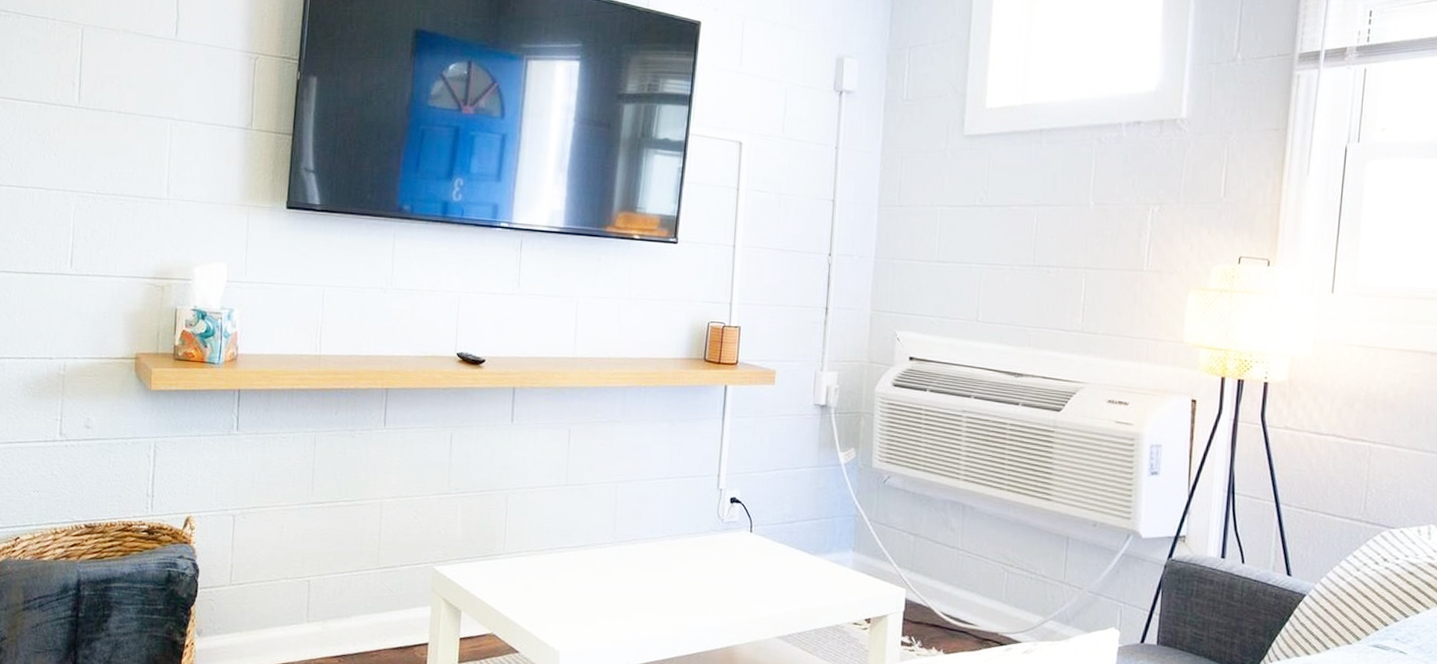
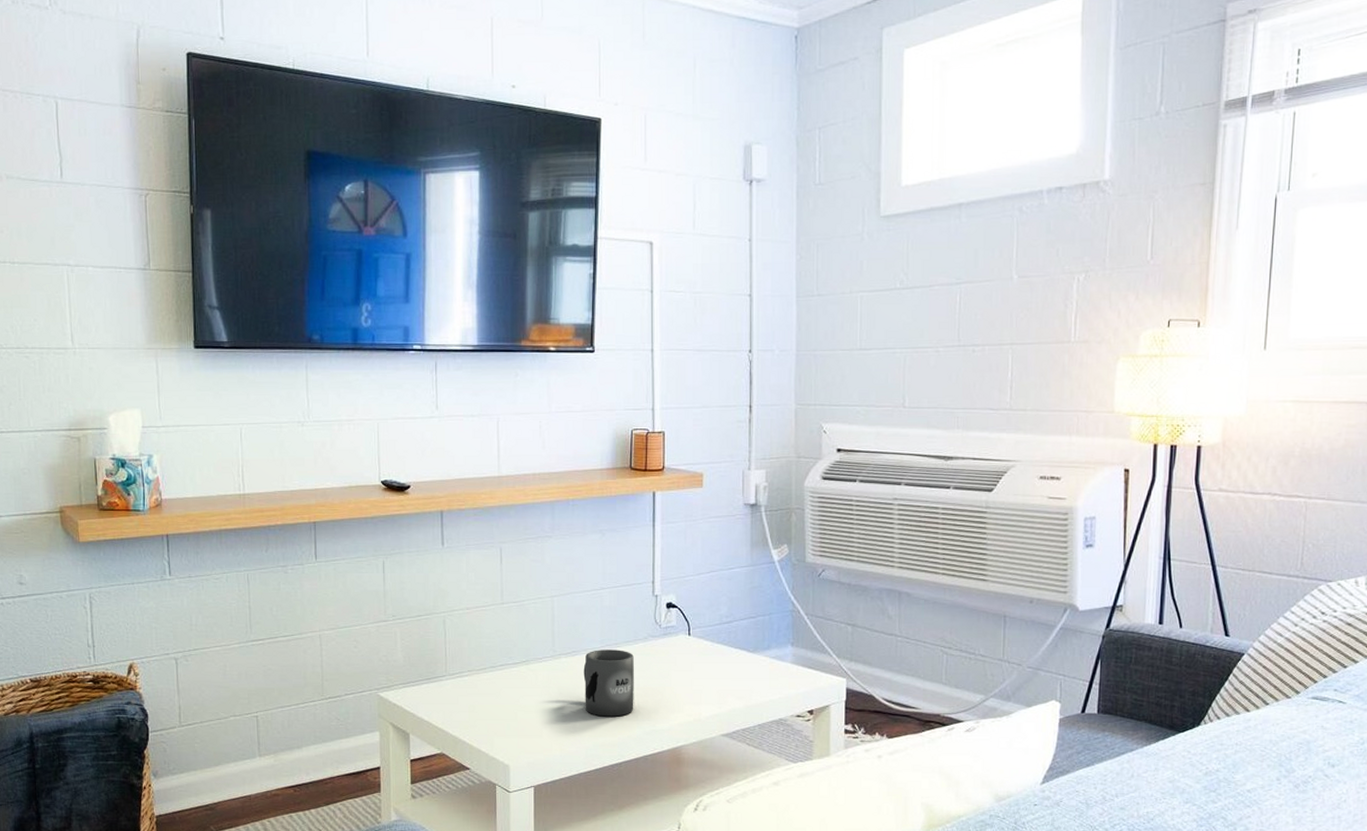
mug: none [640,539,694,610] -> present [583,650,634,717]

